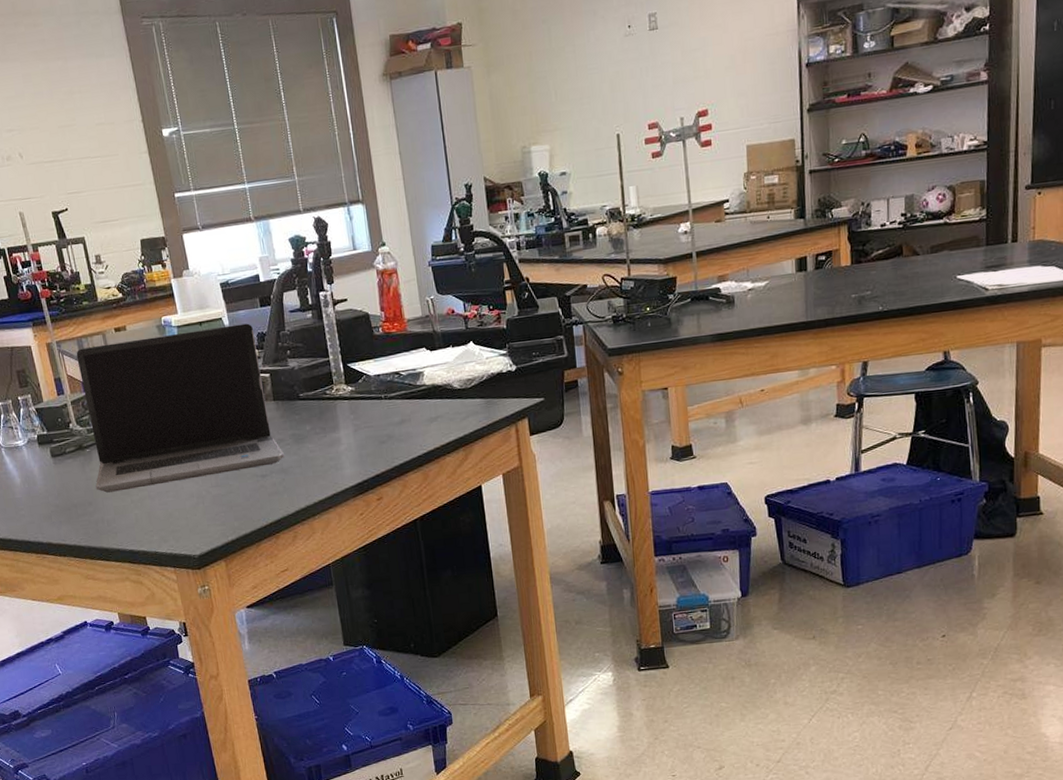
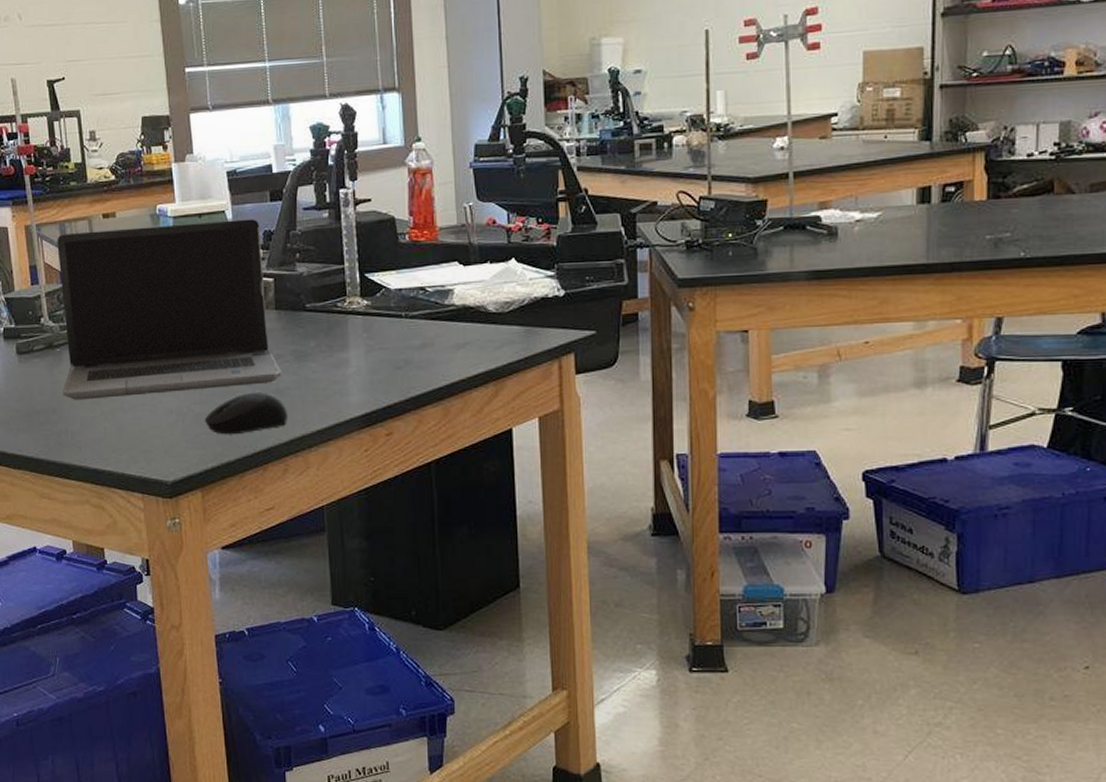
computer mouse: none [222,472,293,512] -> present [205,391,289,435]

